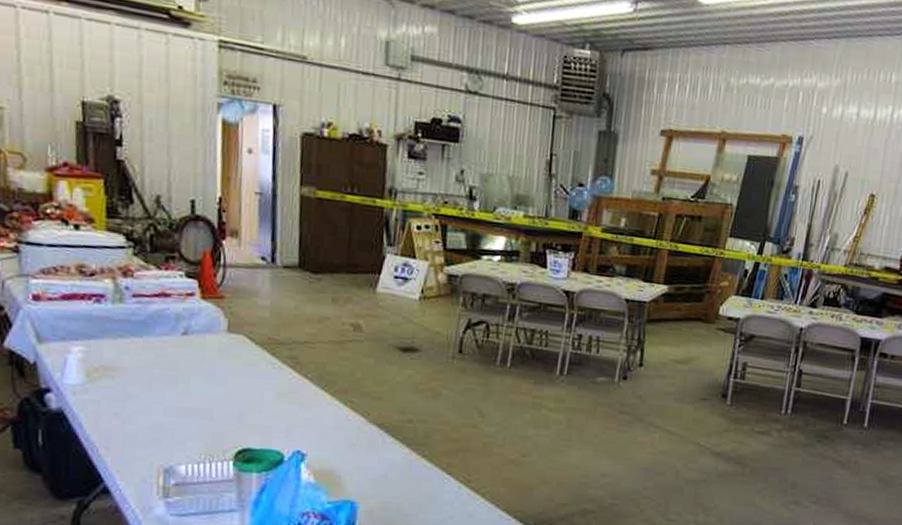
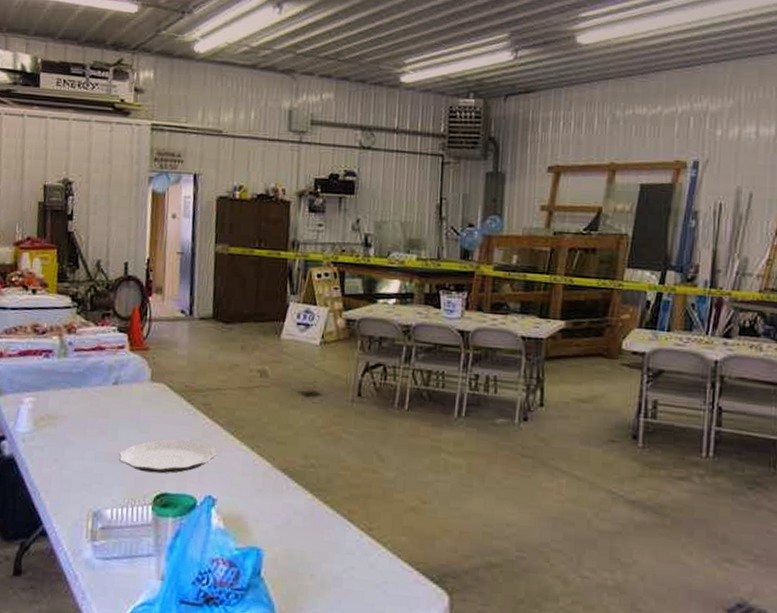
plate: none [192,393,307,429] -> present [118,439,218,474]

